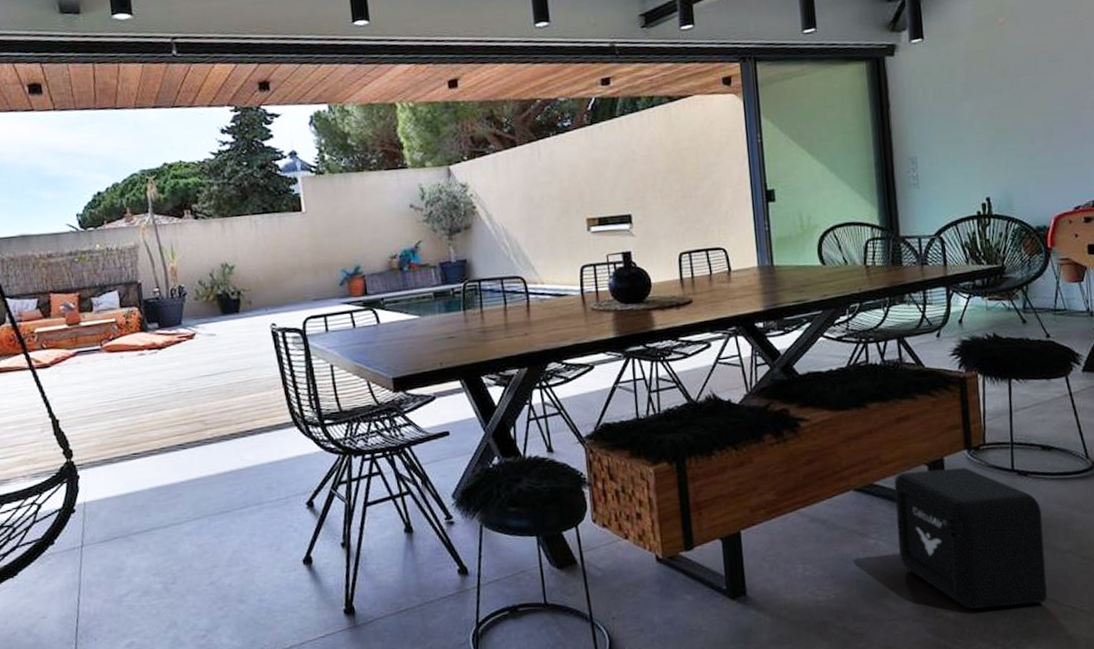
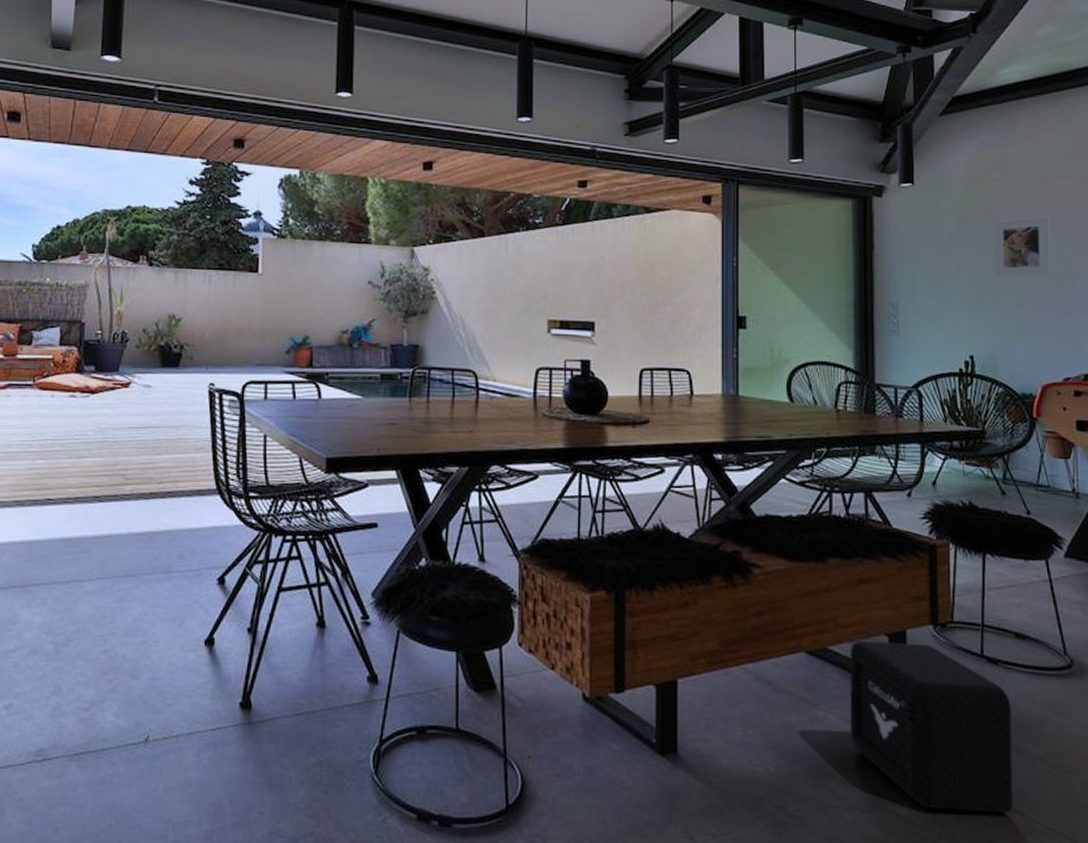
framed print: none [1000,54,1059,119] -> present [993,217,1052,277]

